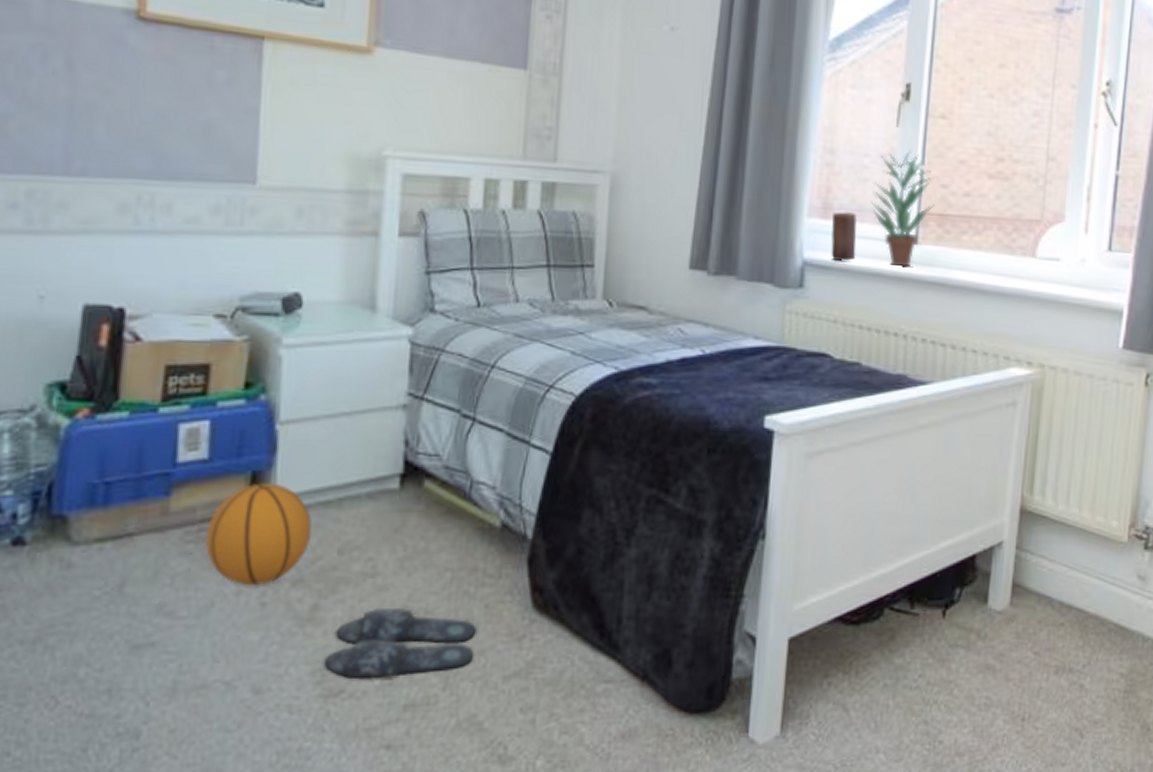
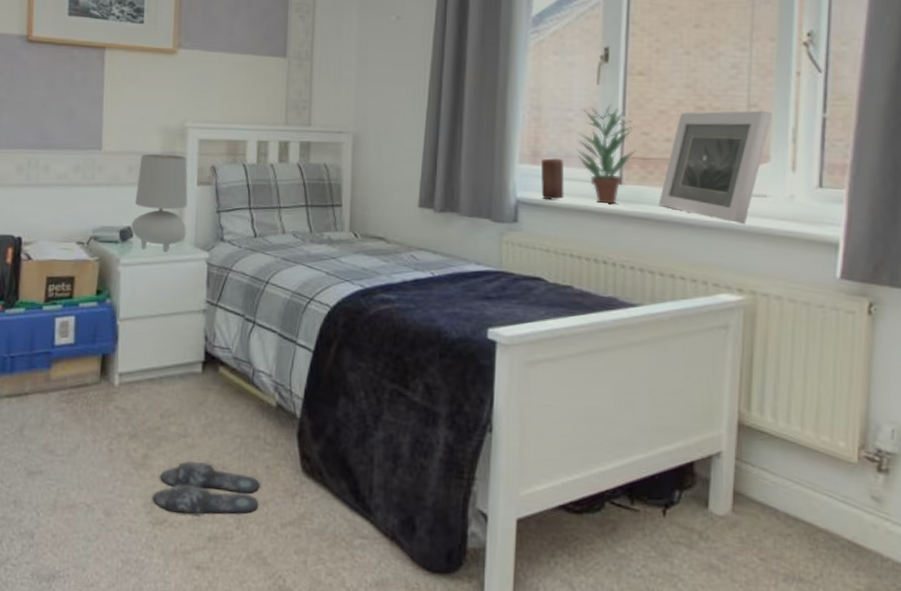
basketball: present [204,482,313,585] -> none [72,362,143,436]
table lamp: none [299,191,385,327] -> present [131,153,188,252]
picture frame: none [954,163,1070,291] -> present [658,110,773,225]

